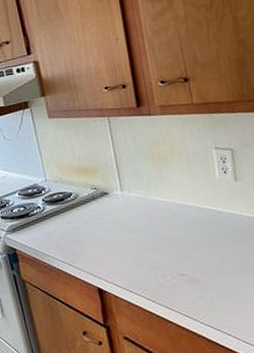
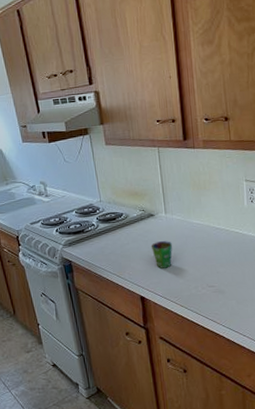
cup: none [106,222,133,255] -> present [151,241,173,269]

